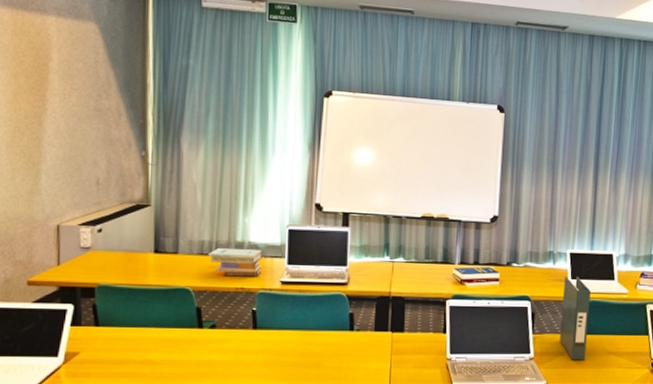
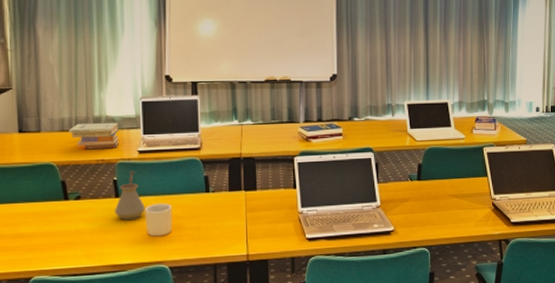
coffee pot: none [251,302,285,355] -> present [115,171,146,221]
mug: none [283,339,313,374] -> present [144,203,173,237]
binder: present [560,275,591,360] -> none [403,125,430,205]

